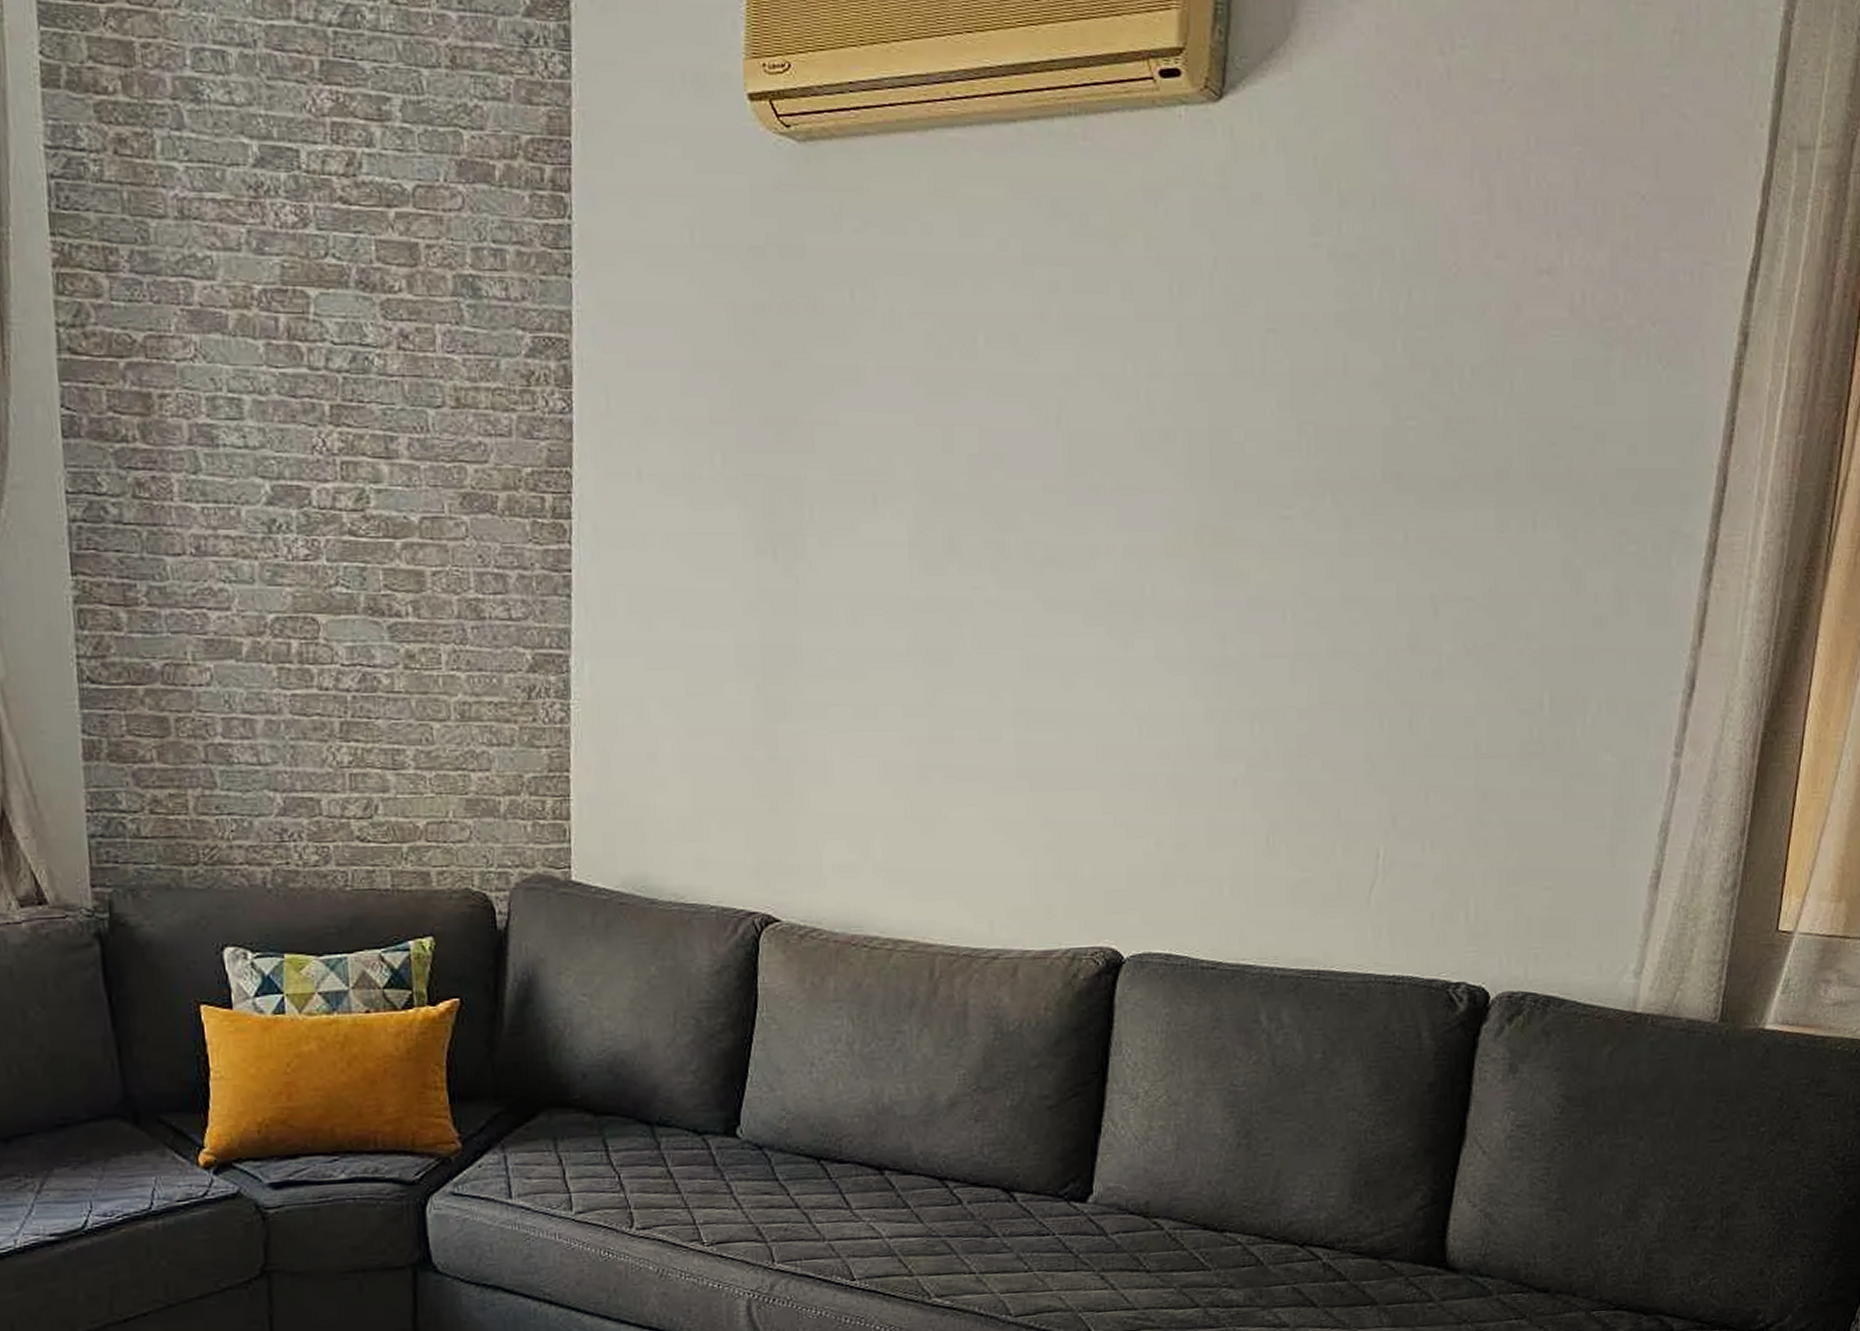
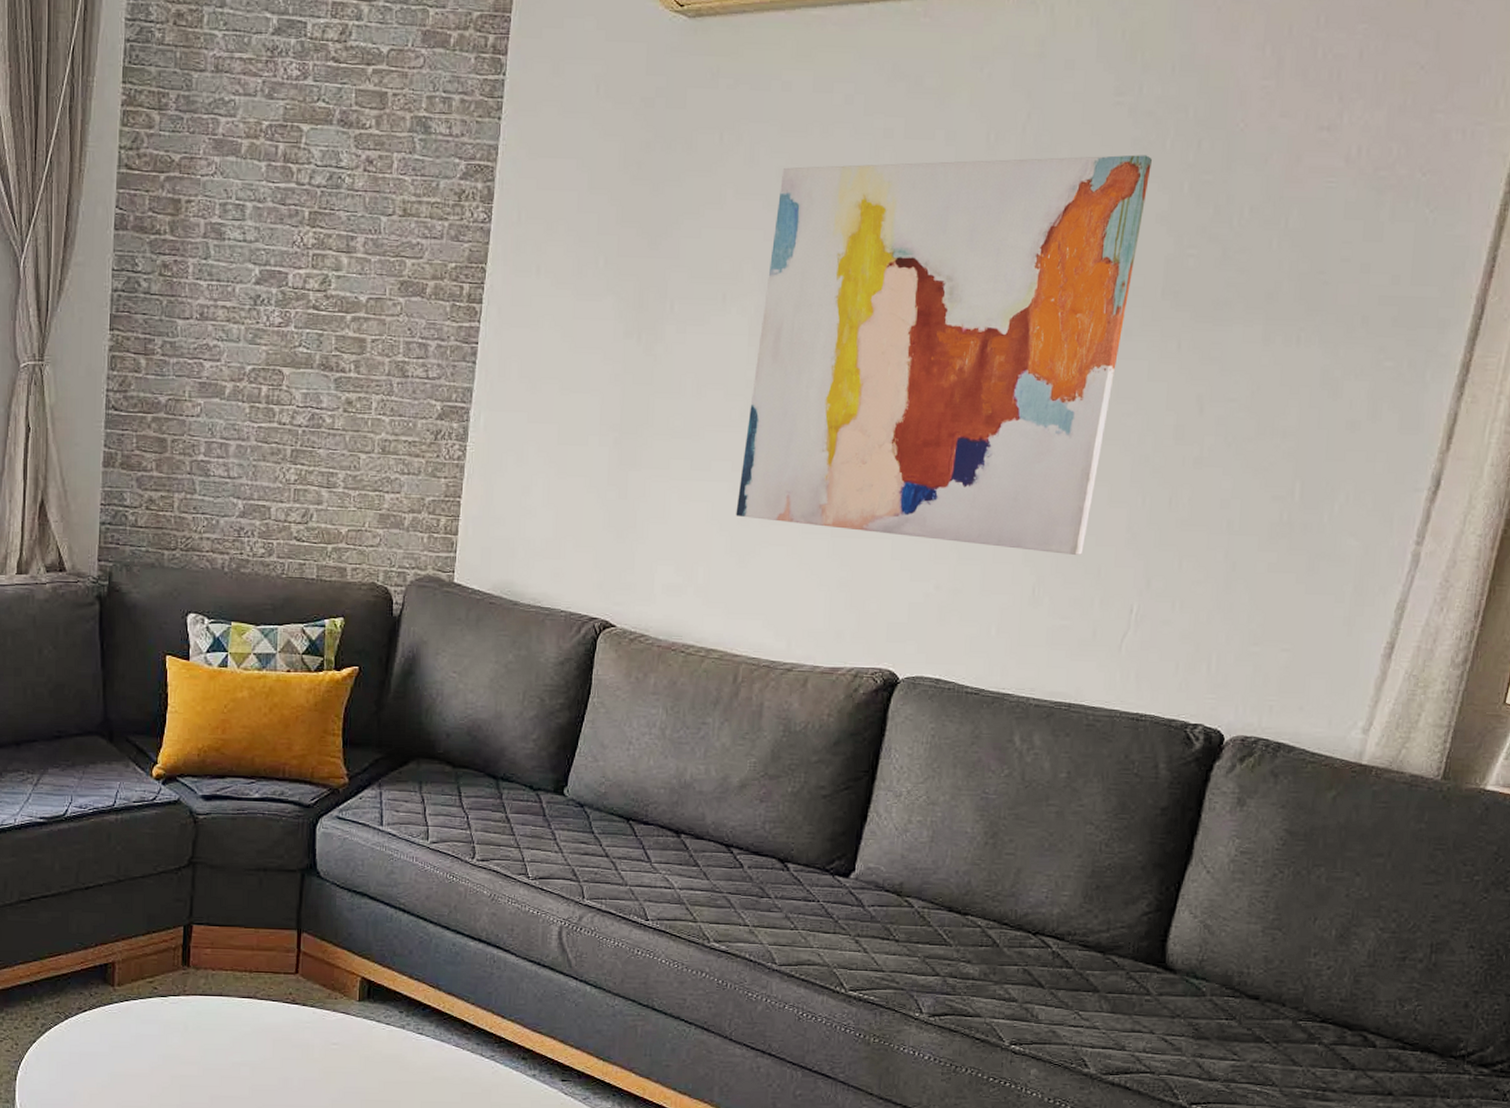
wall art: none [913,308,1359,794] -> present [736,155,1152,555]

